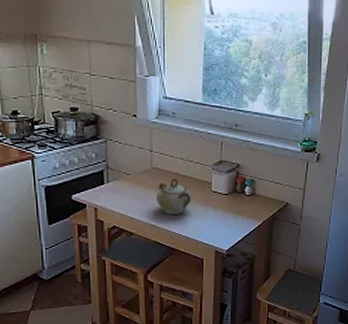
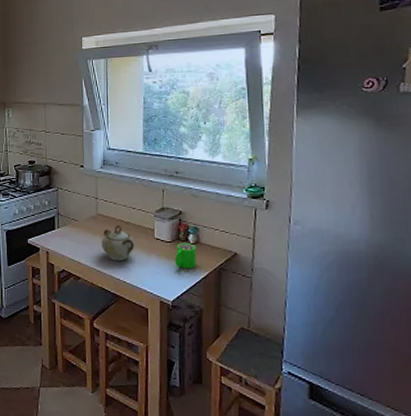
mug: none [231,195,251,219] -> present [175,243,197,268]

